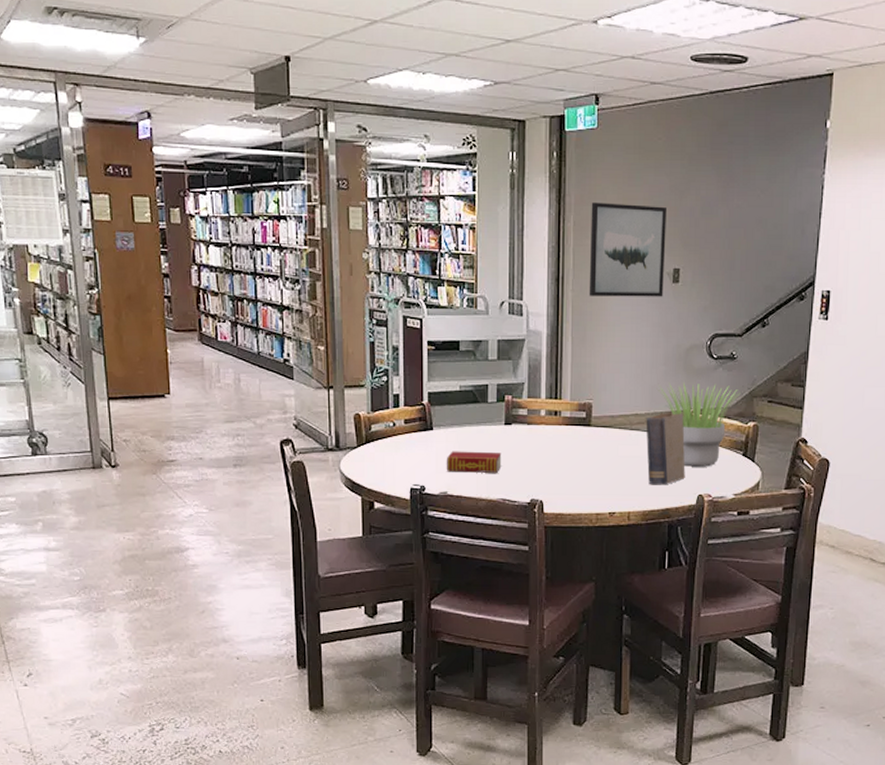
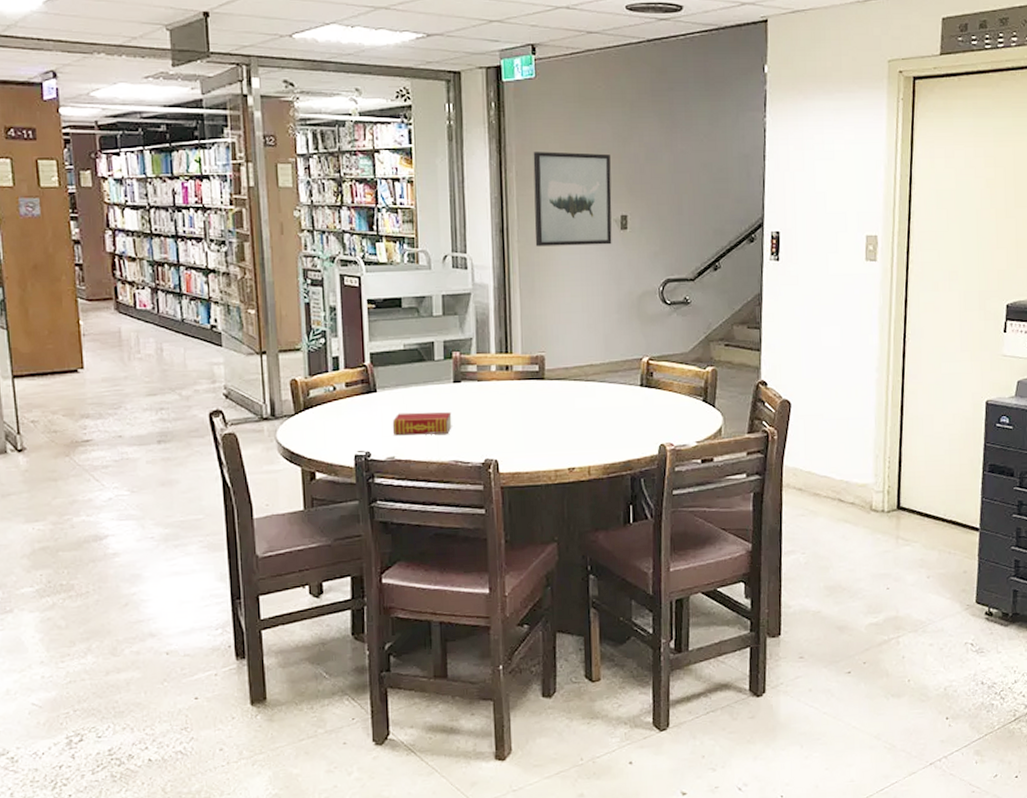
book: present [646,411,685,485] -> none [601,360,645,437]
potted plant: present [658,382,741,467] -> none [612,330,697,416]

